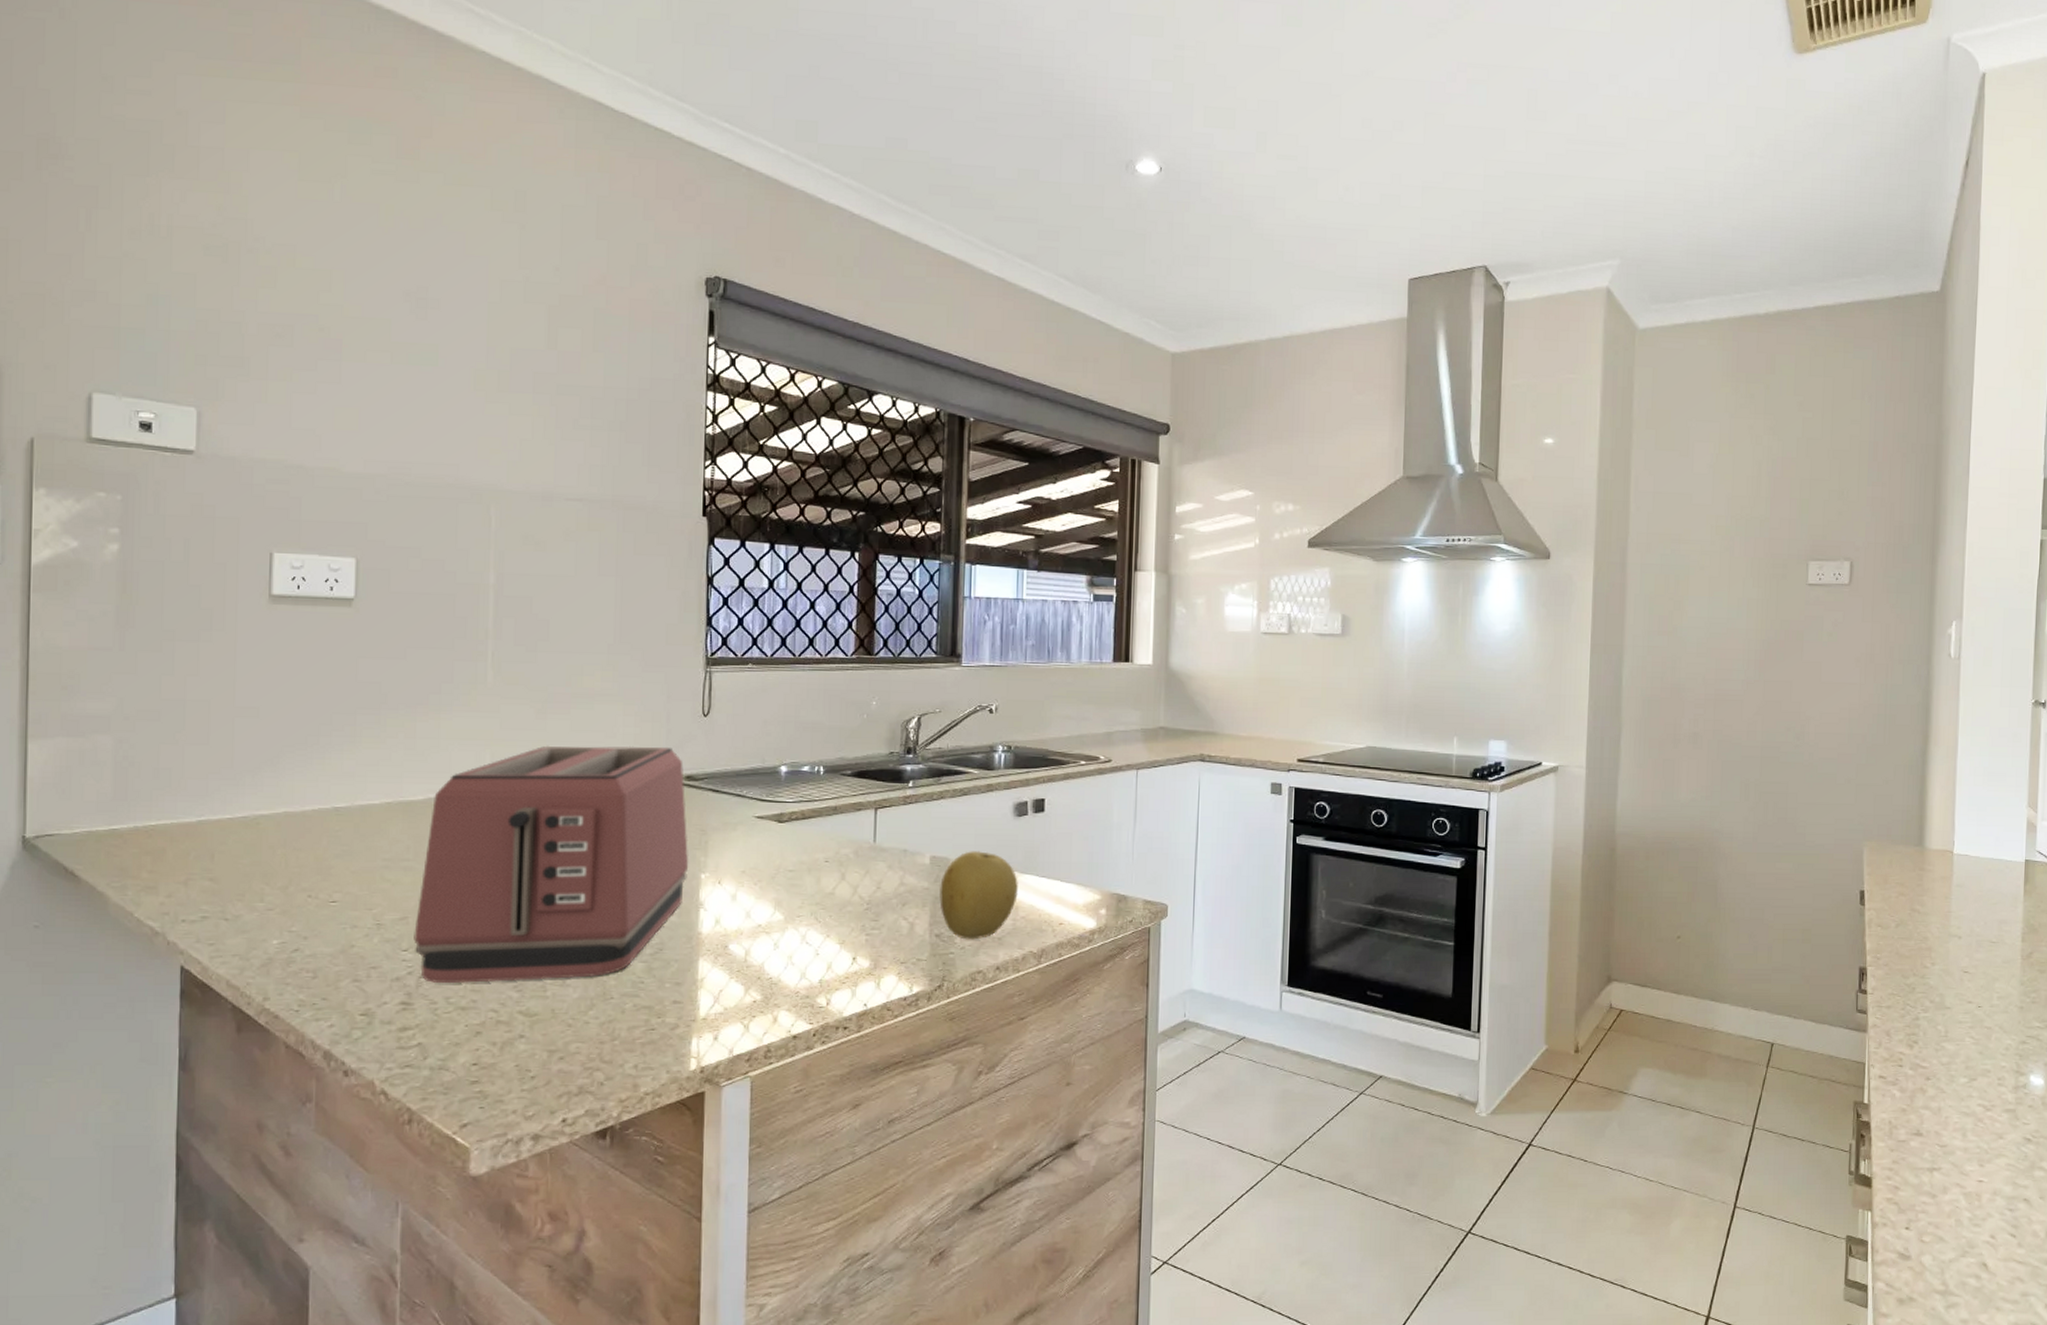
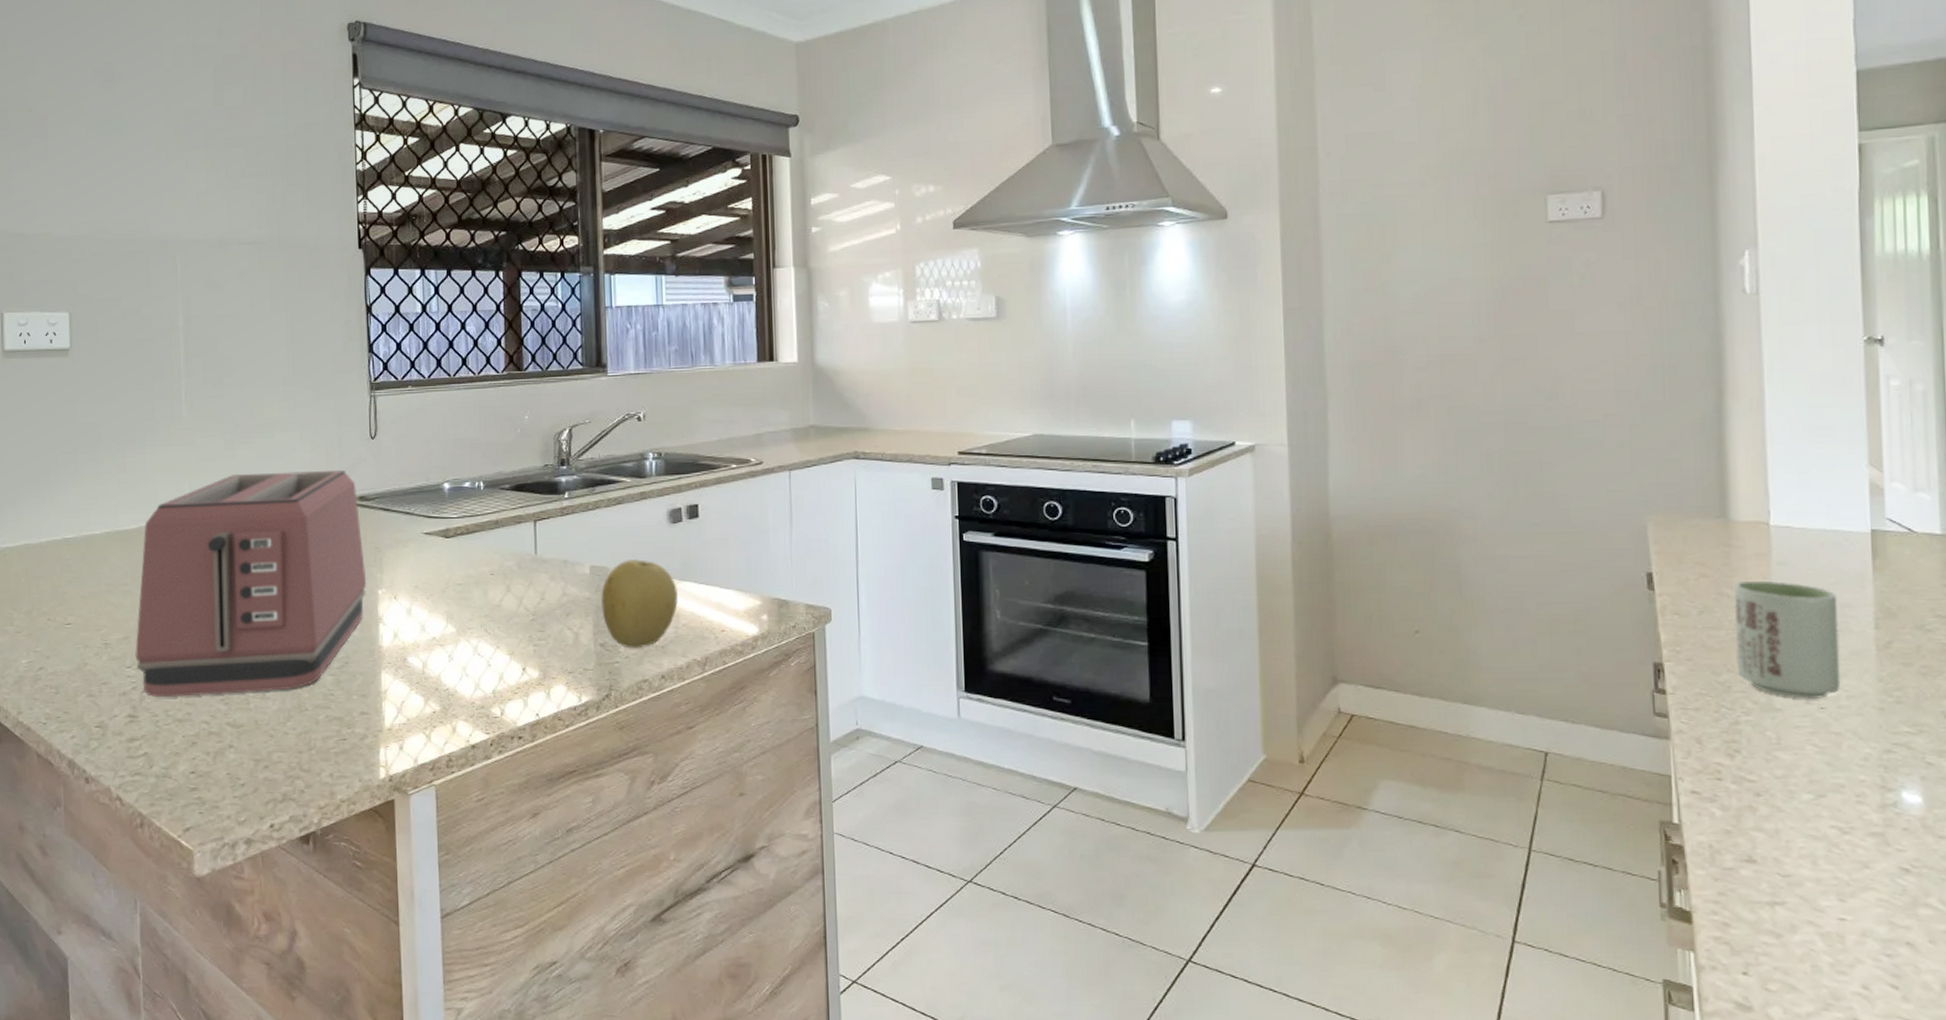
cup: none [1920,899,1997,1000] -> present [1733,580,1841,700]

